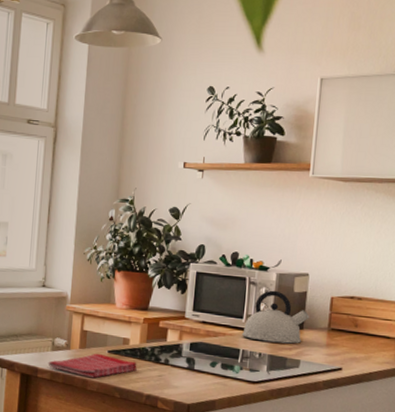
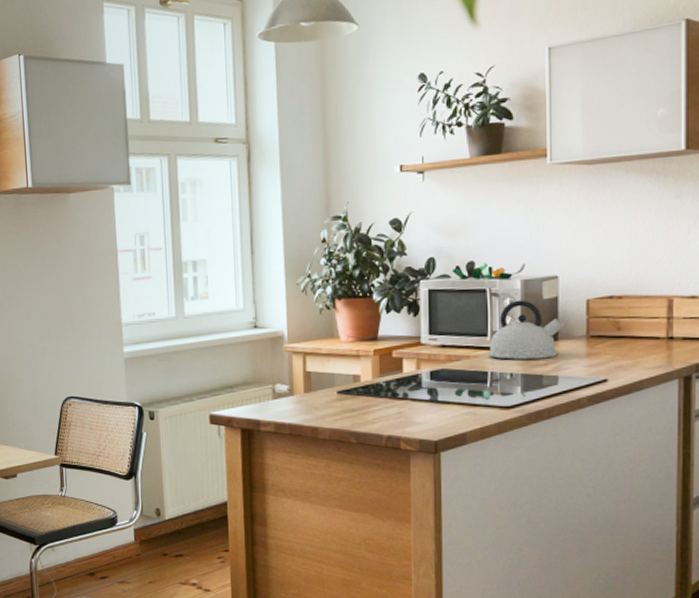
dish towel: present [48,353,137,379] -> none [270,395,372,425]

